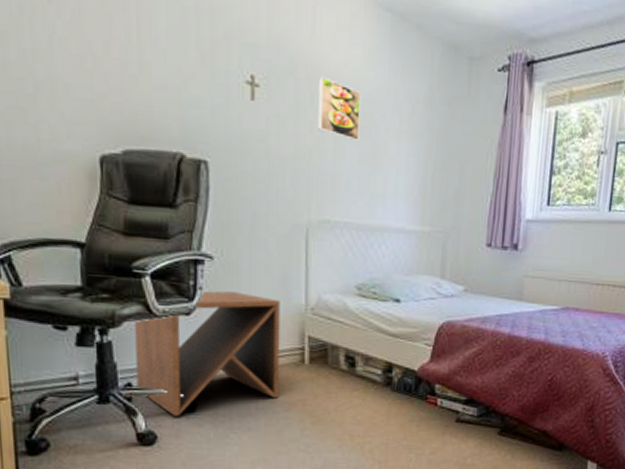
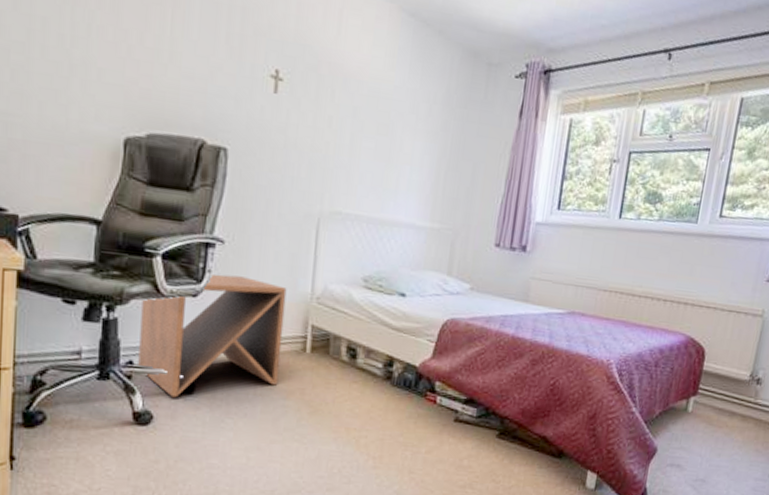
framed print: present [317,76,361,142] -> none [335,74,380,138]

